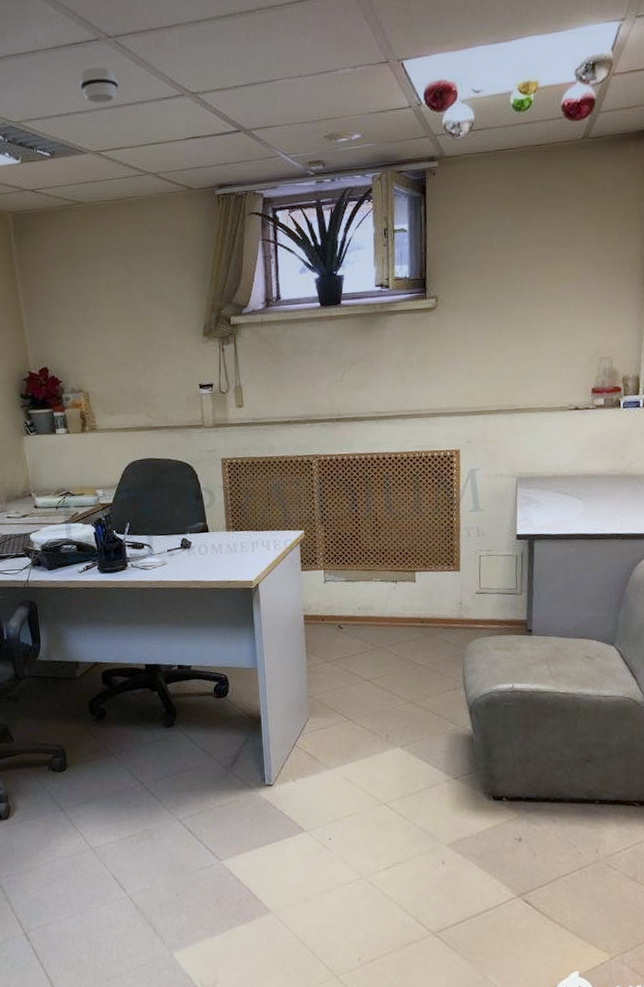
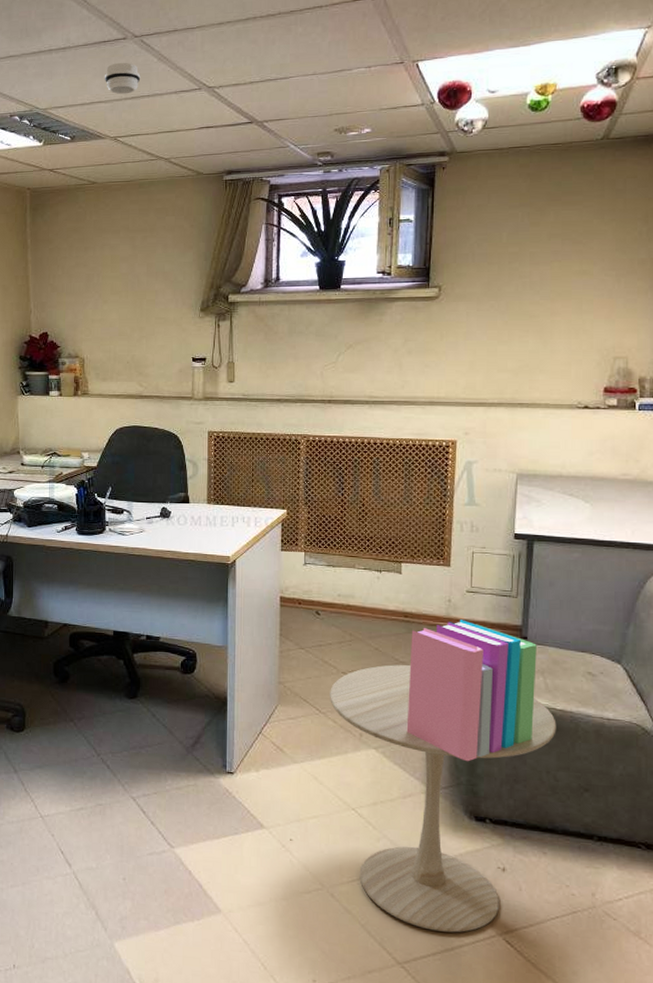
side table: none [356,667,561,901] -> present [330,664,557,933]
books: none [427,620,541,749] -> present [406,620,537,762]

